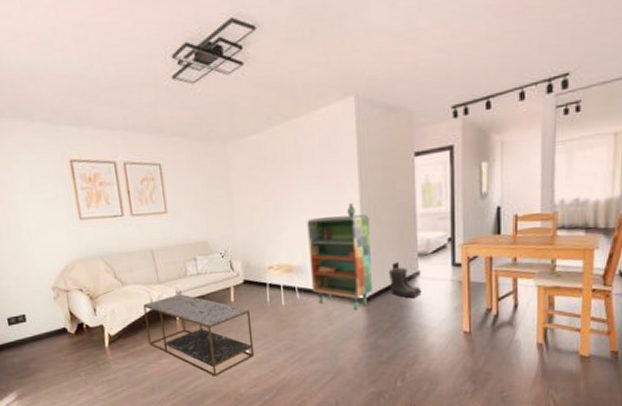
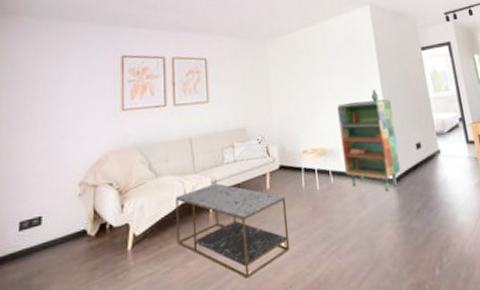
boots: present [388,267,422,299] -> none [412,146,445,177]

